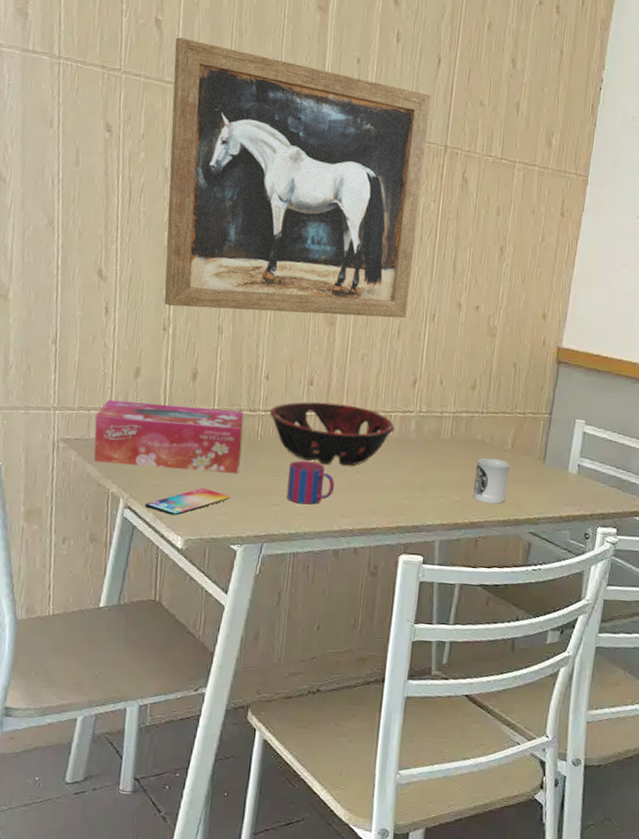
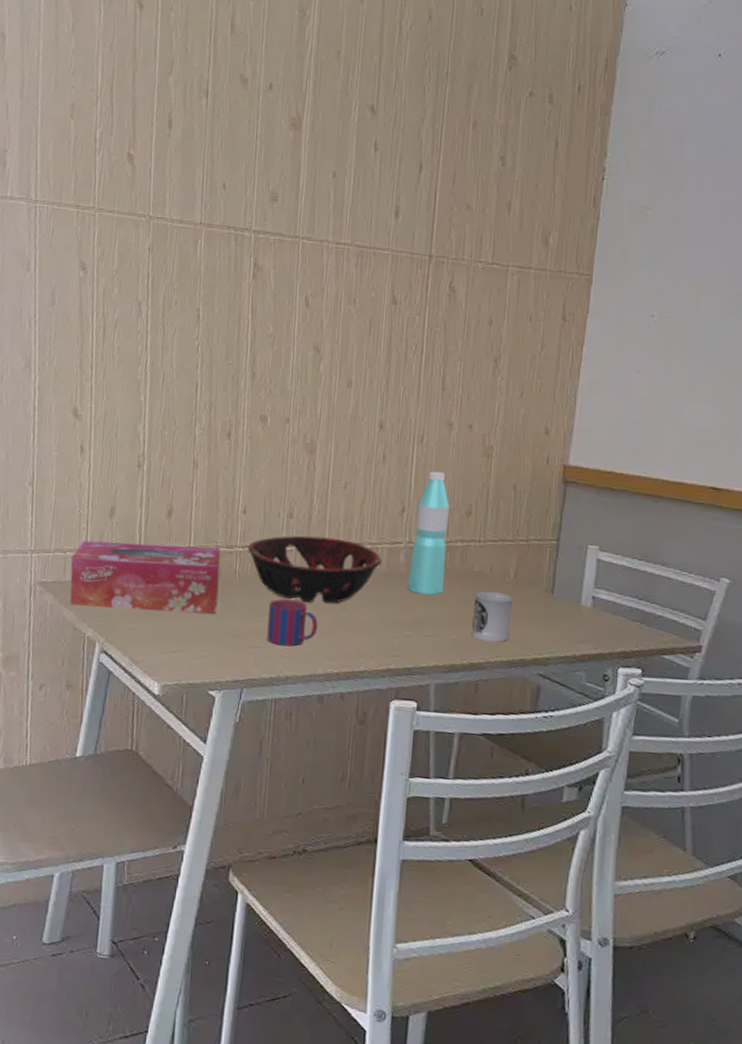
smartphone: present [144,487,230,516] -> none [120,630,207,660]
wall art: present [164,37,432,319] -> none [138,170,413,442]
water bottle: none [417,347,457,460] -> present [408,471,449,595]

